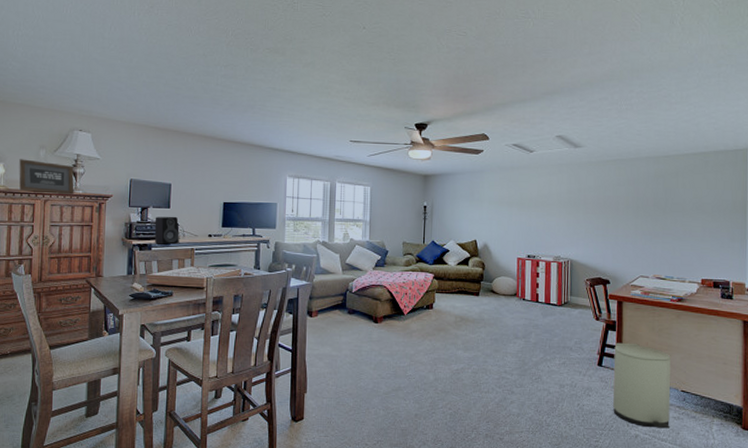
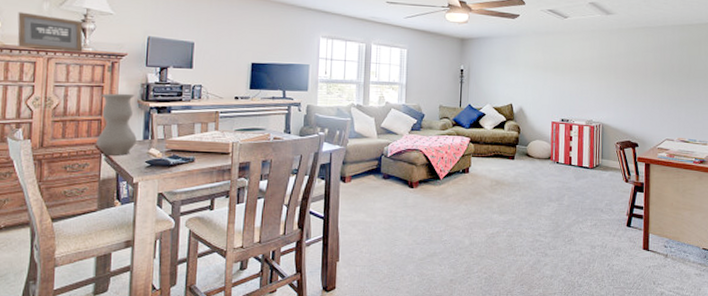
vase: none [87,232,122,290] -> present [96,93,137,156]
speaker: present [154,216,179,245] -> none [175,77,203,107]
pedal bin: present [613,342,671,429] -> none [641,203,694,285]

